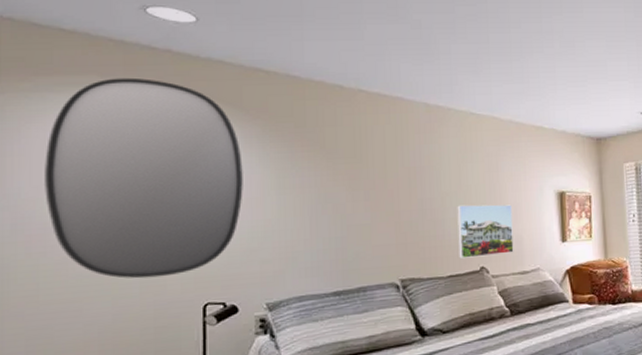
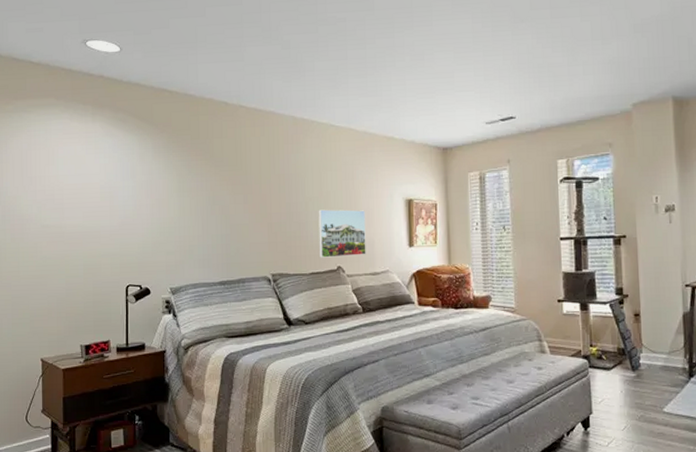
home mirror: present [45,77,243,279] -> none [22,99,154,262]

